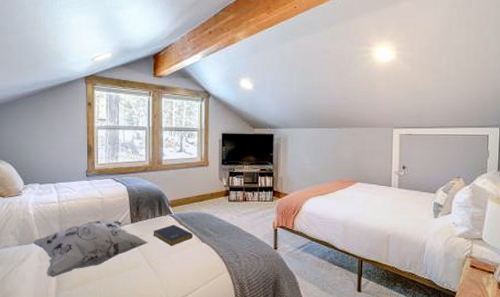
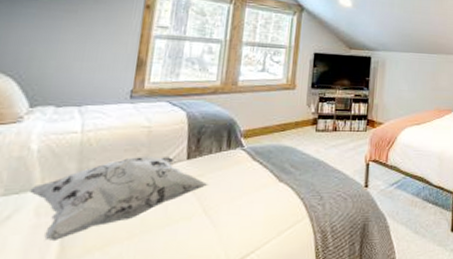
book: present [153,224,194,246] -> none [215,160,269,188]

